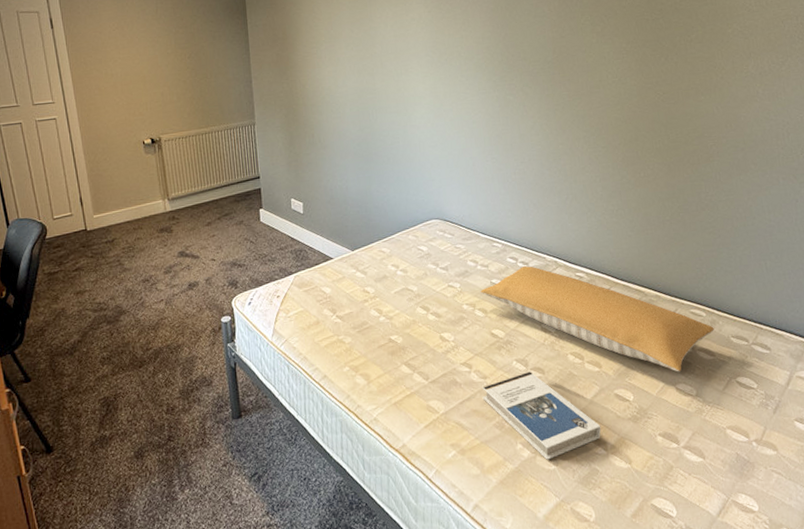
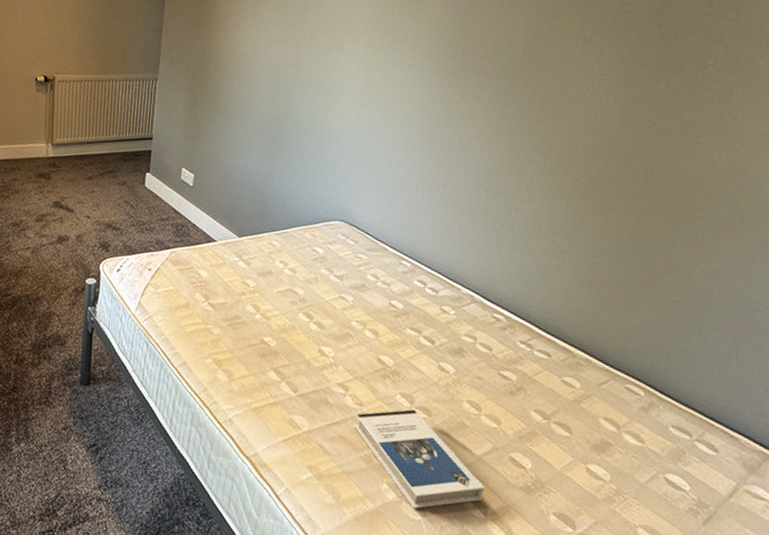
pillow: present [480,266,714,372] -> none [375,293,651,451]

